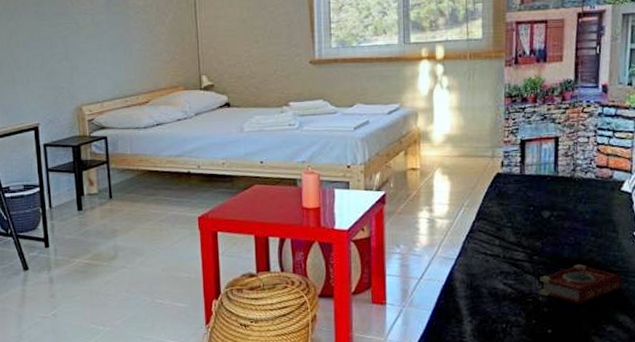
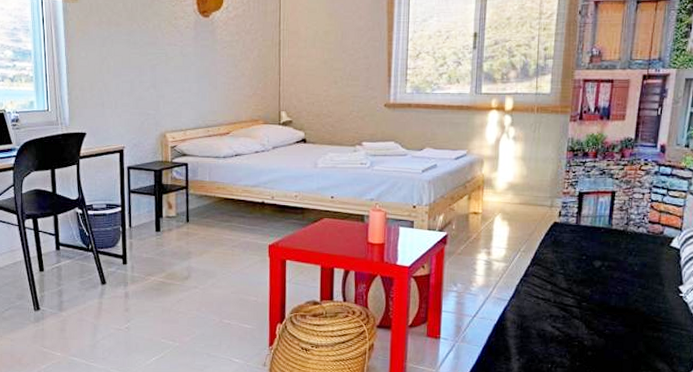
book: present [539,264,622,304] -> none [585,312,664,350]

